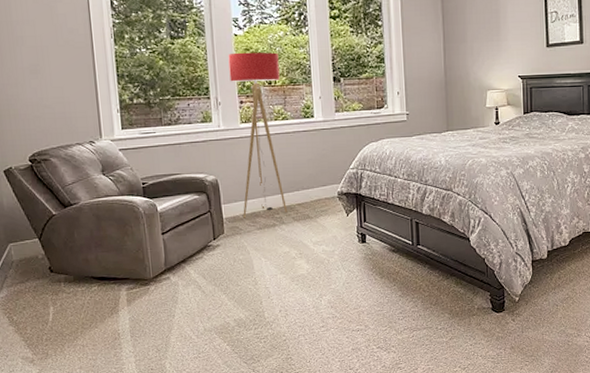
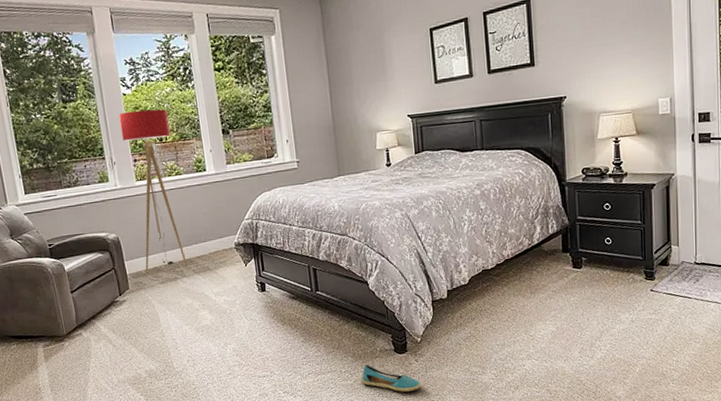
shoe: none [457,321,517,352] -> present [361,364,422,392]

